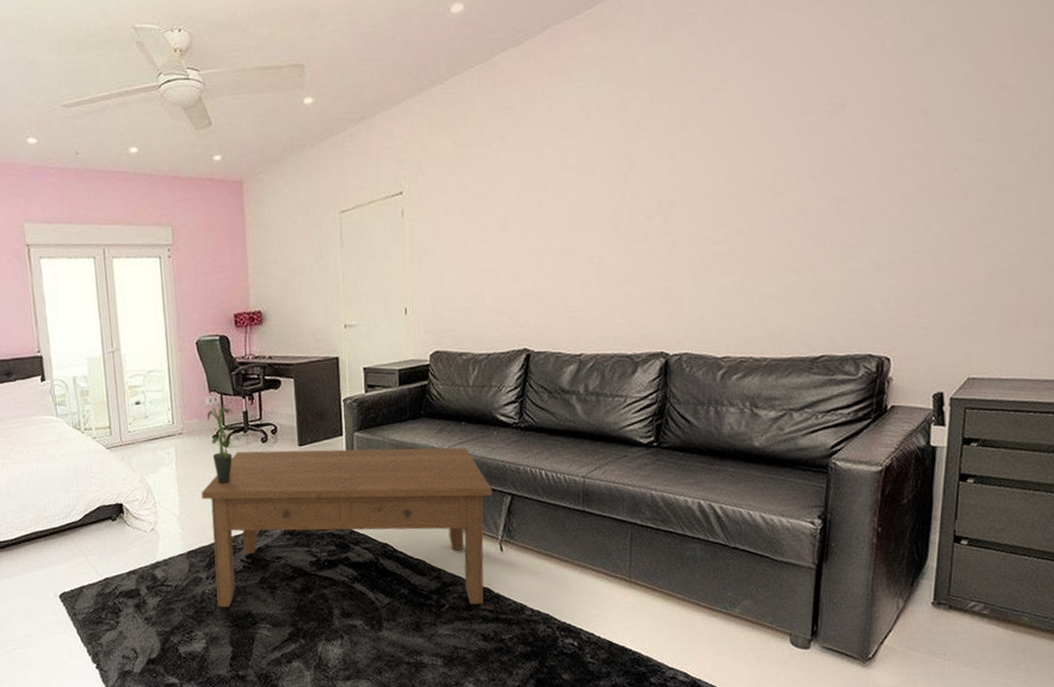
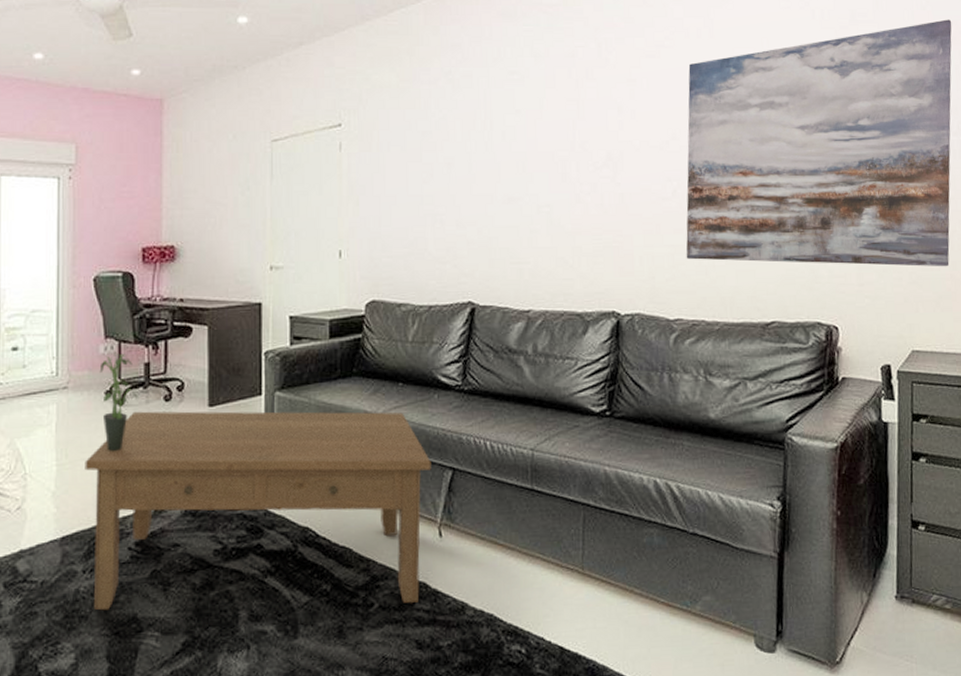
wall art: none [735,33,1042,300] -> present [686,19,952,267]

